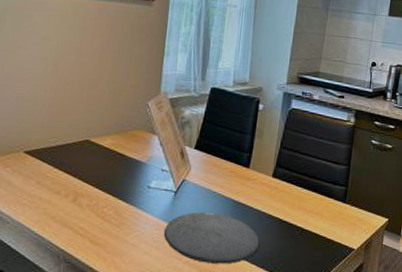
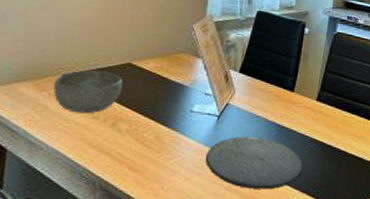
bowl: none [16,147,82,189] -> present [53,70,123,114]

